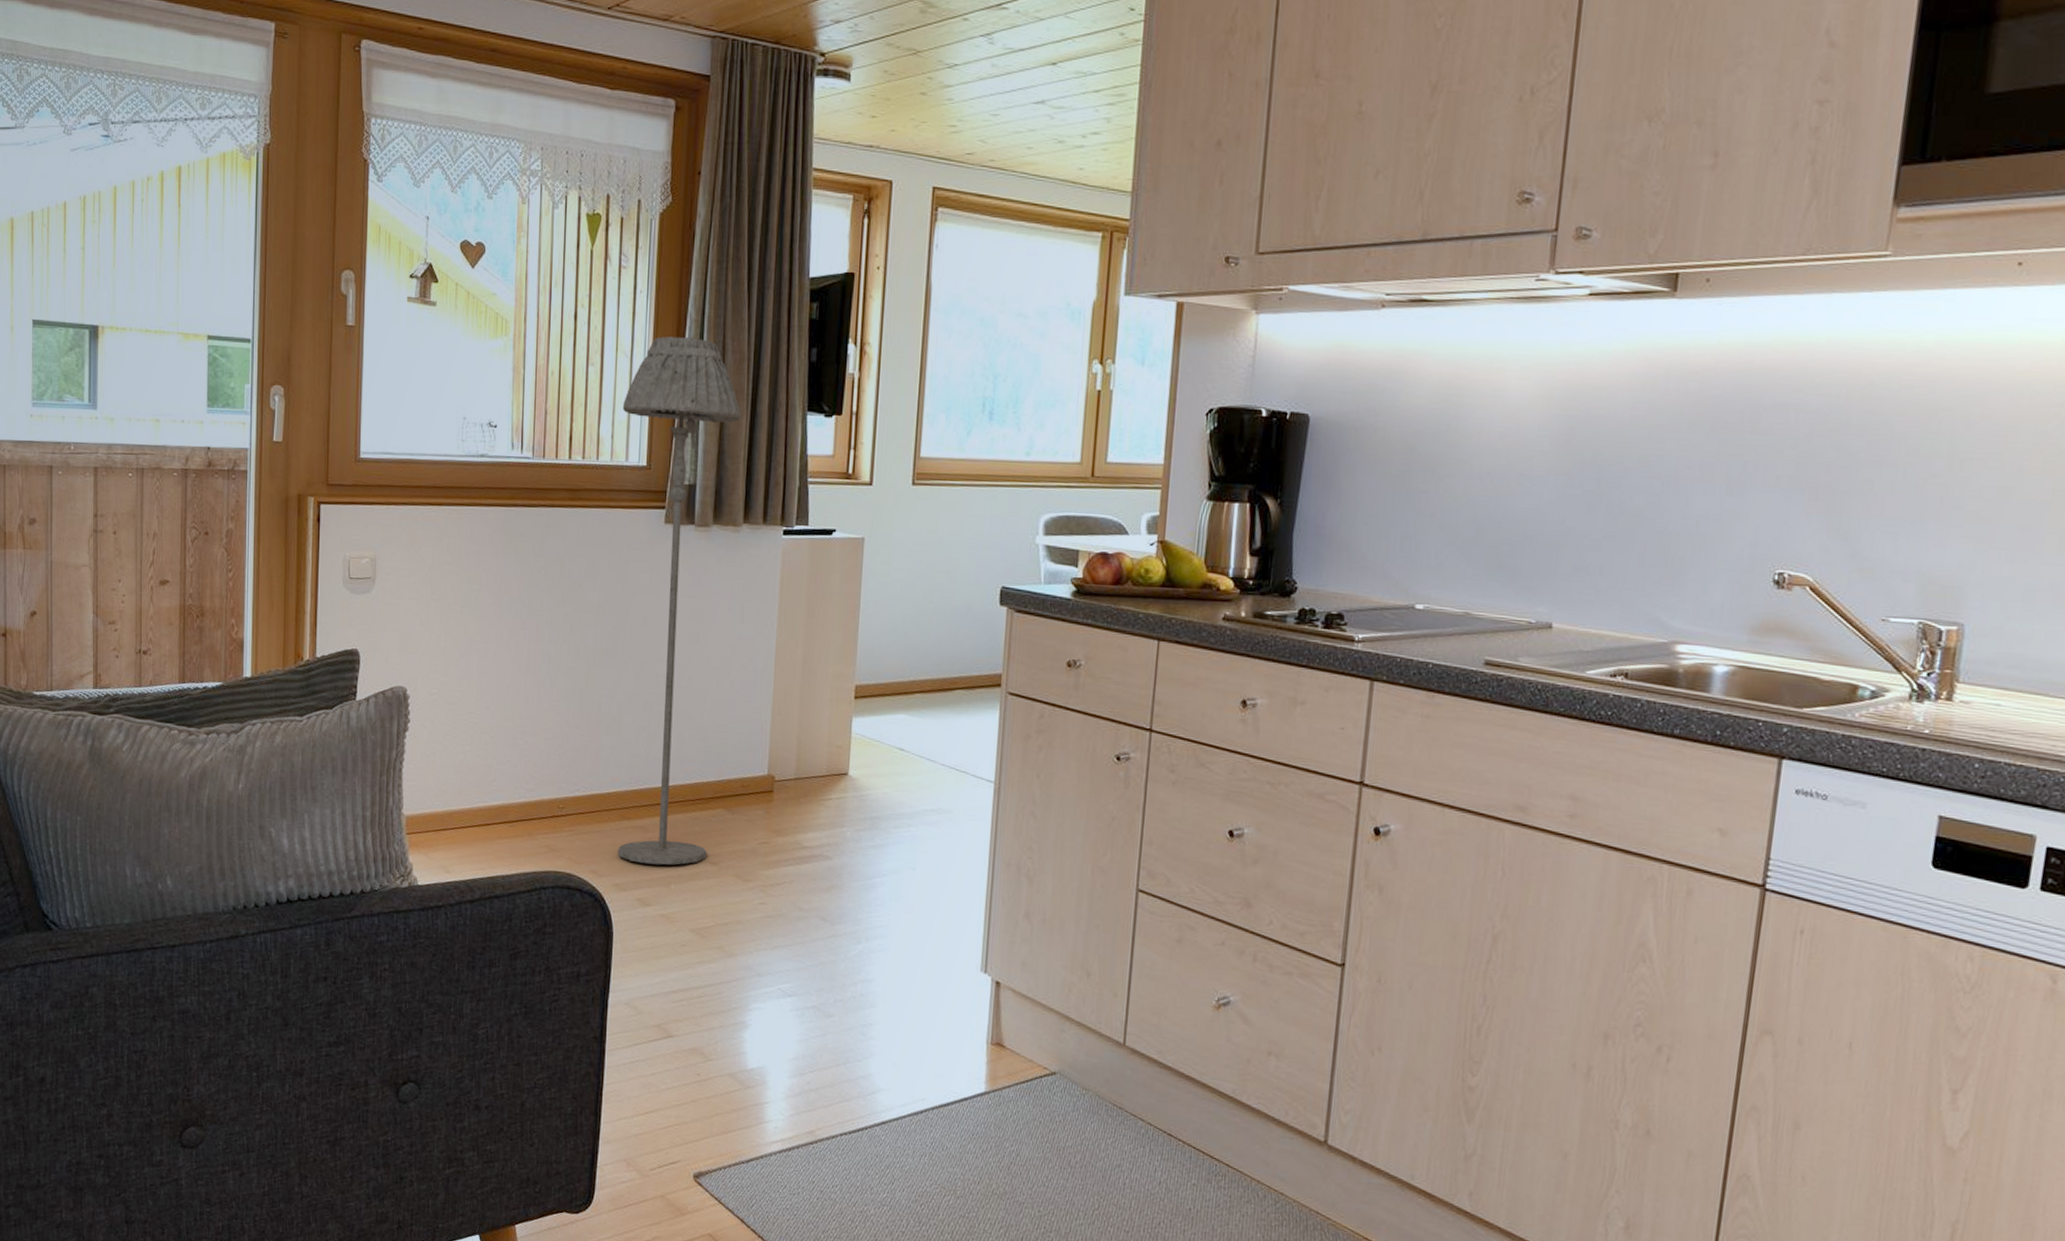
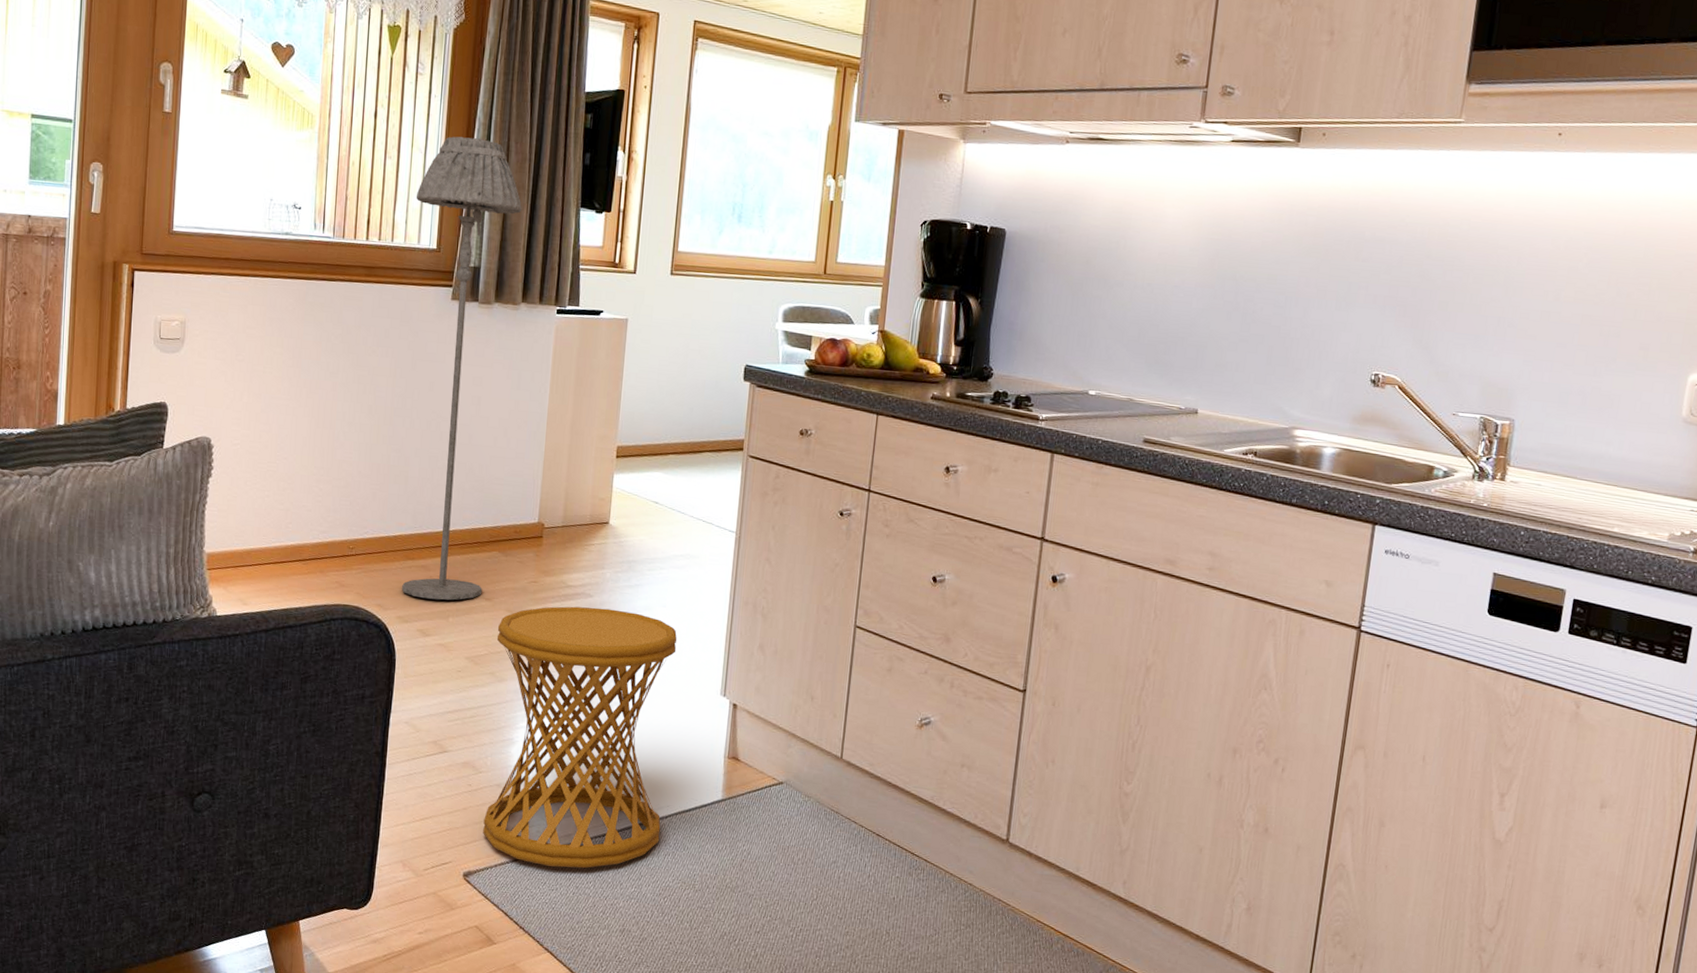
side table: none [714,870,930,1170] -> present [483,606,677,869]

